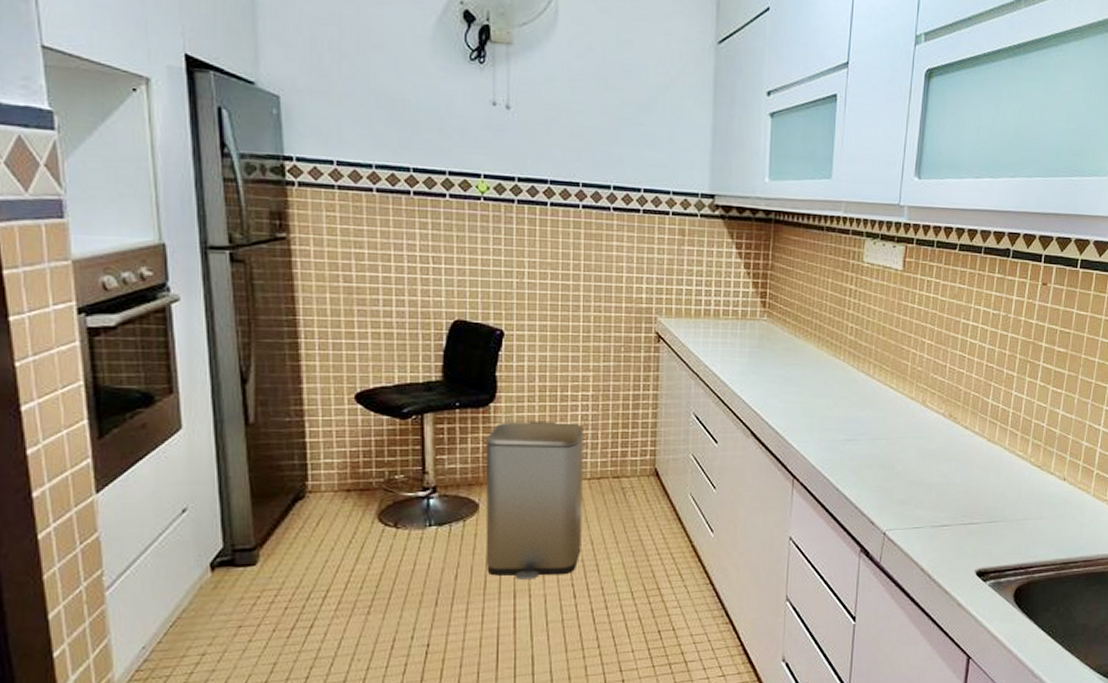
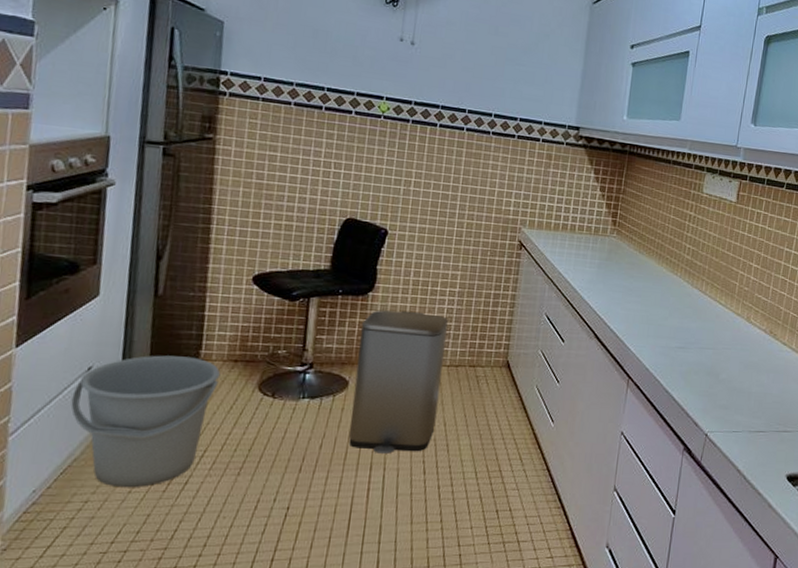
bucket: none [169,490,333,637] -> present [71,355,221,488]

